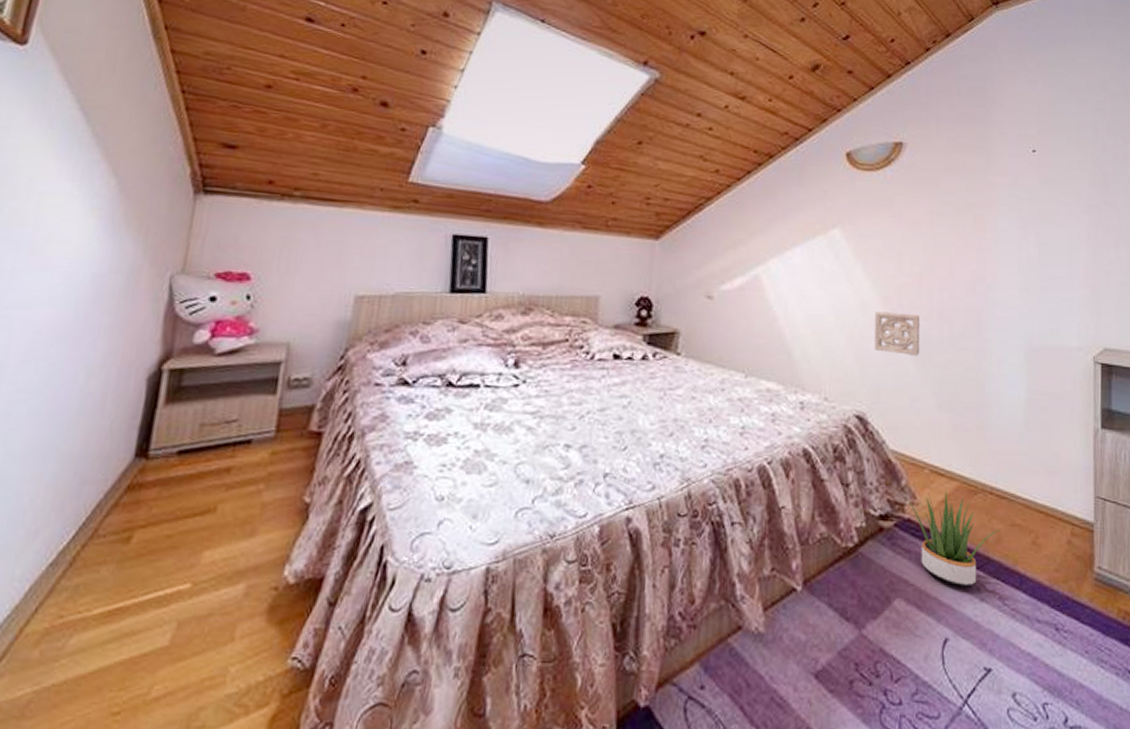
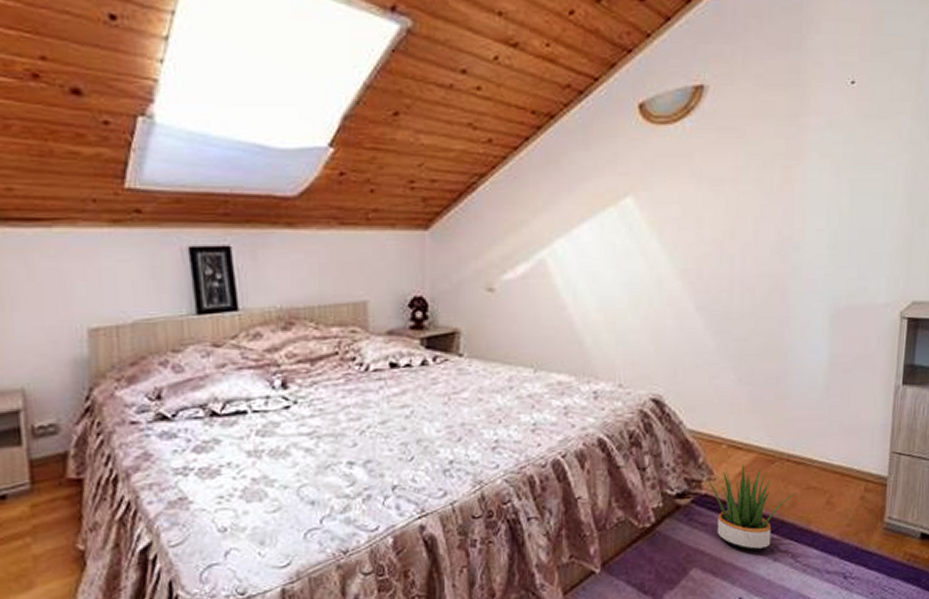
wall ornament: present [874,311,921,356] -> none [670,285,721,331]

